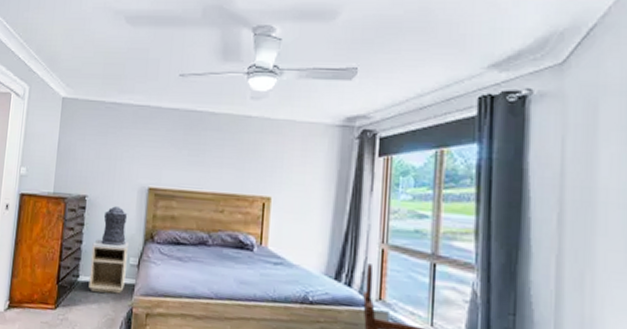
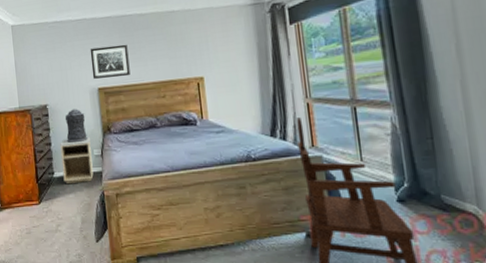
wall art: none [144,141,191,181] -> present [90,44,130,79]

